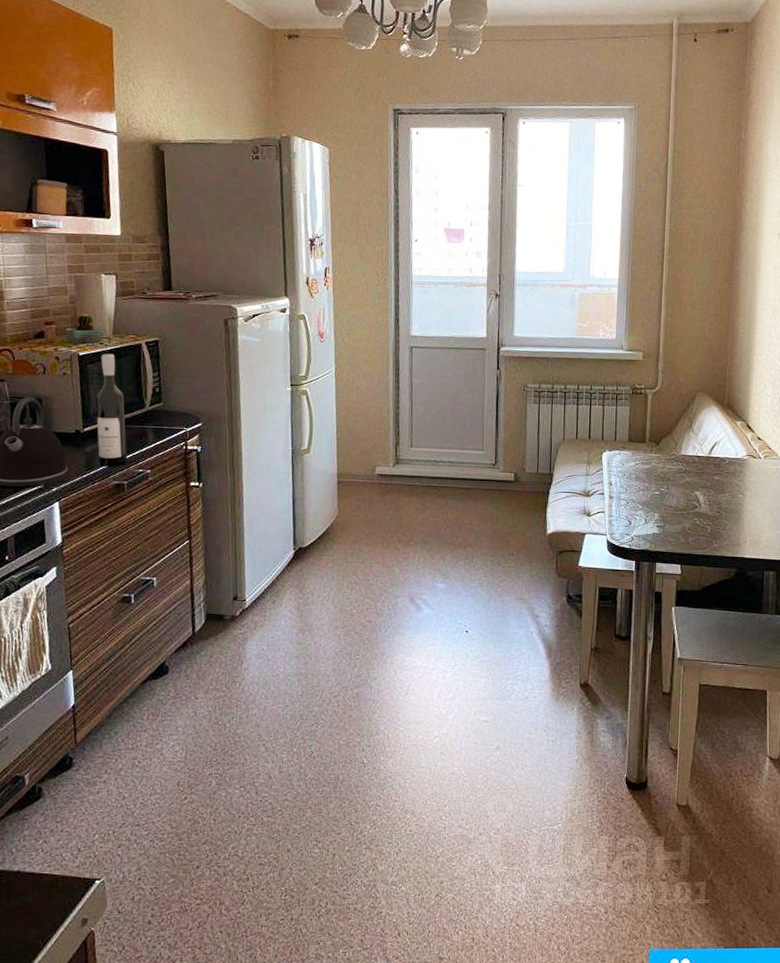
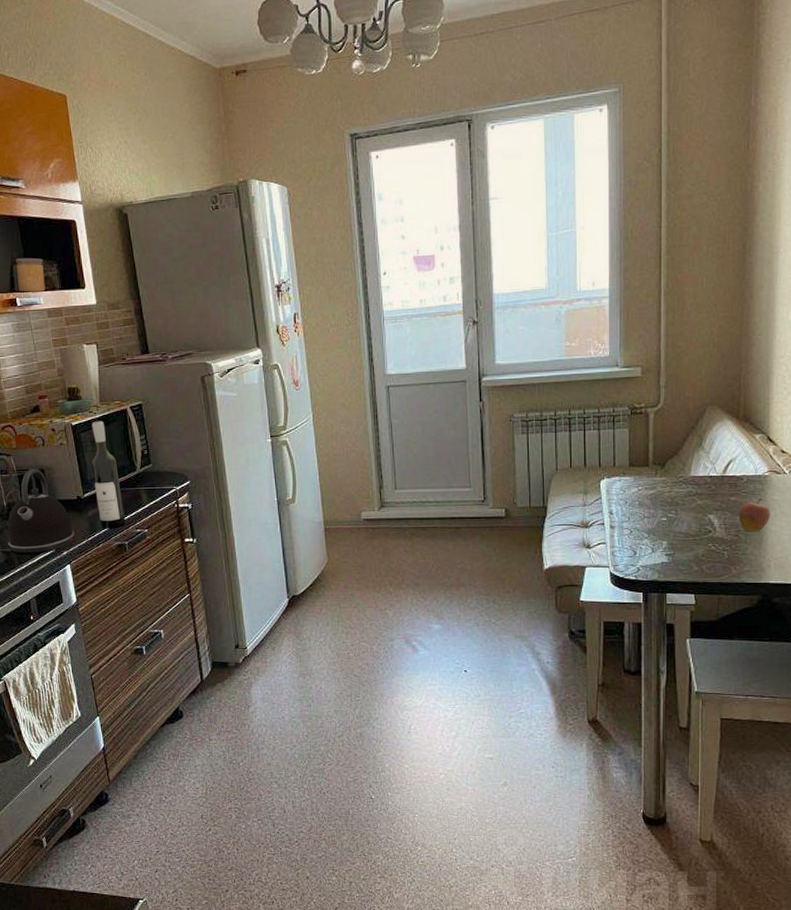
fruit: none [721,479,748,510] -> present [739,498,771,532]

